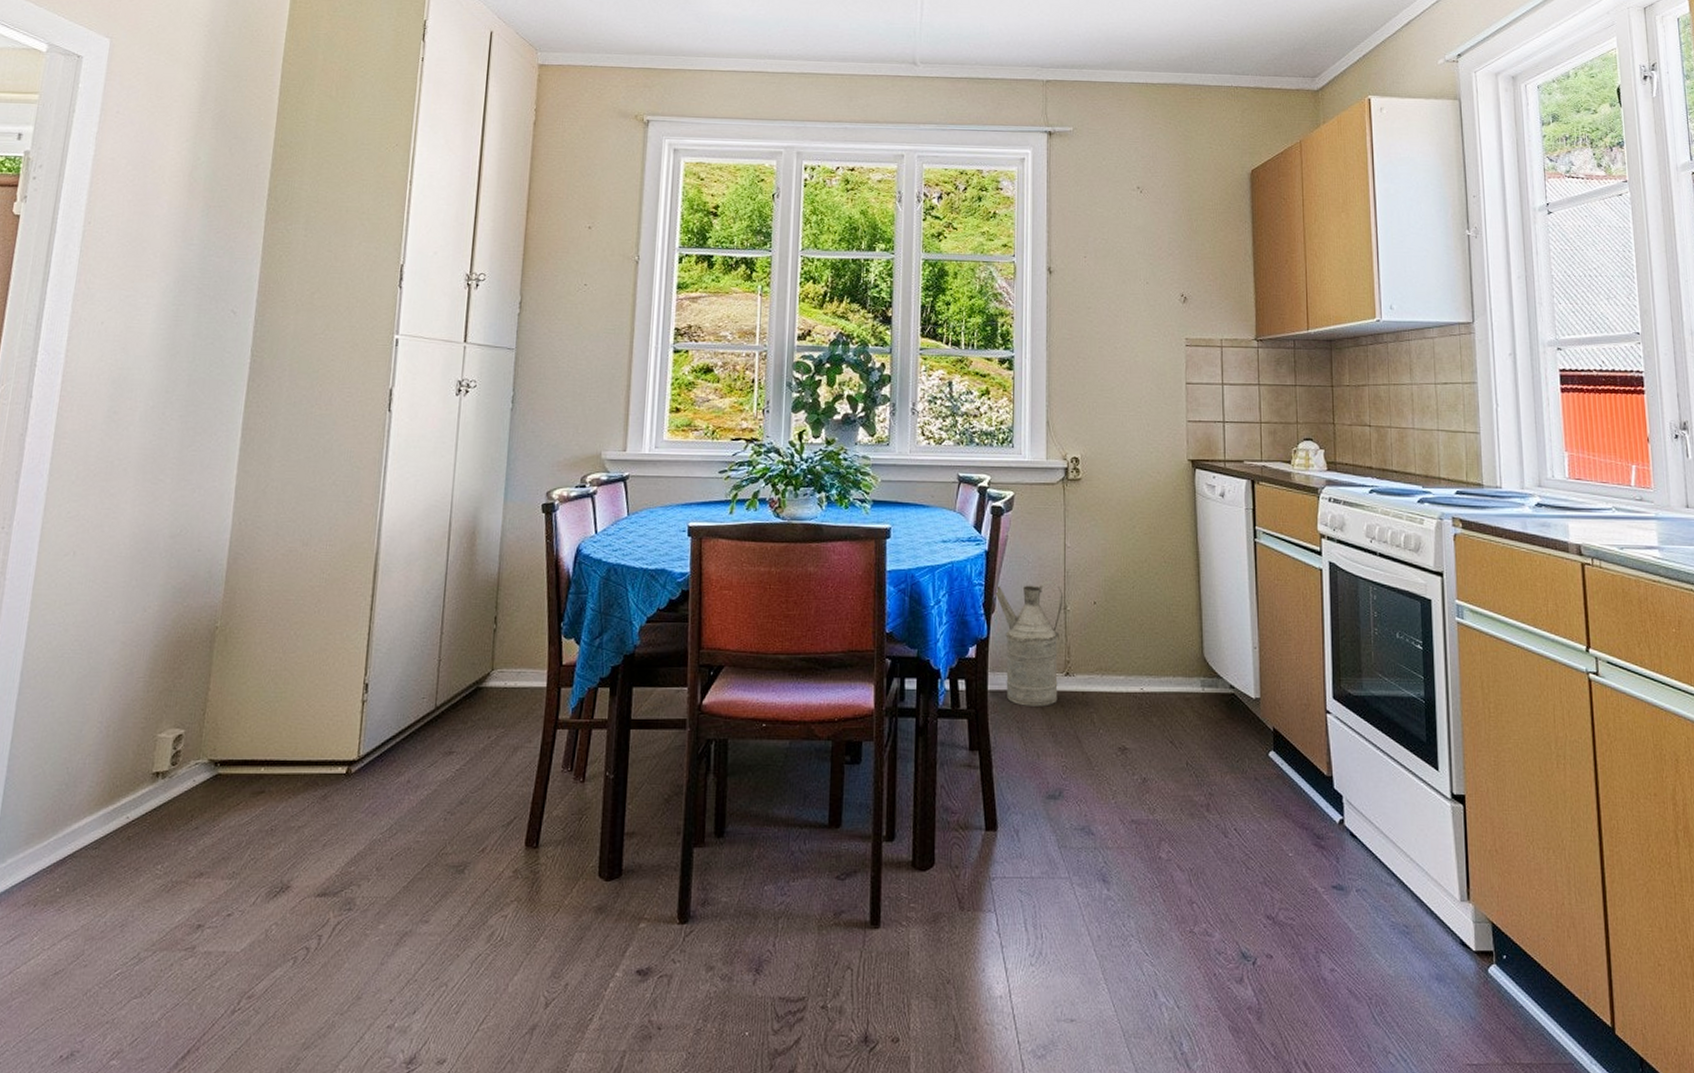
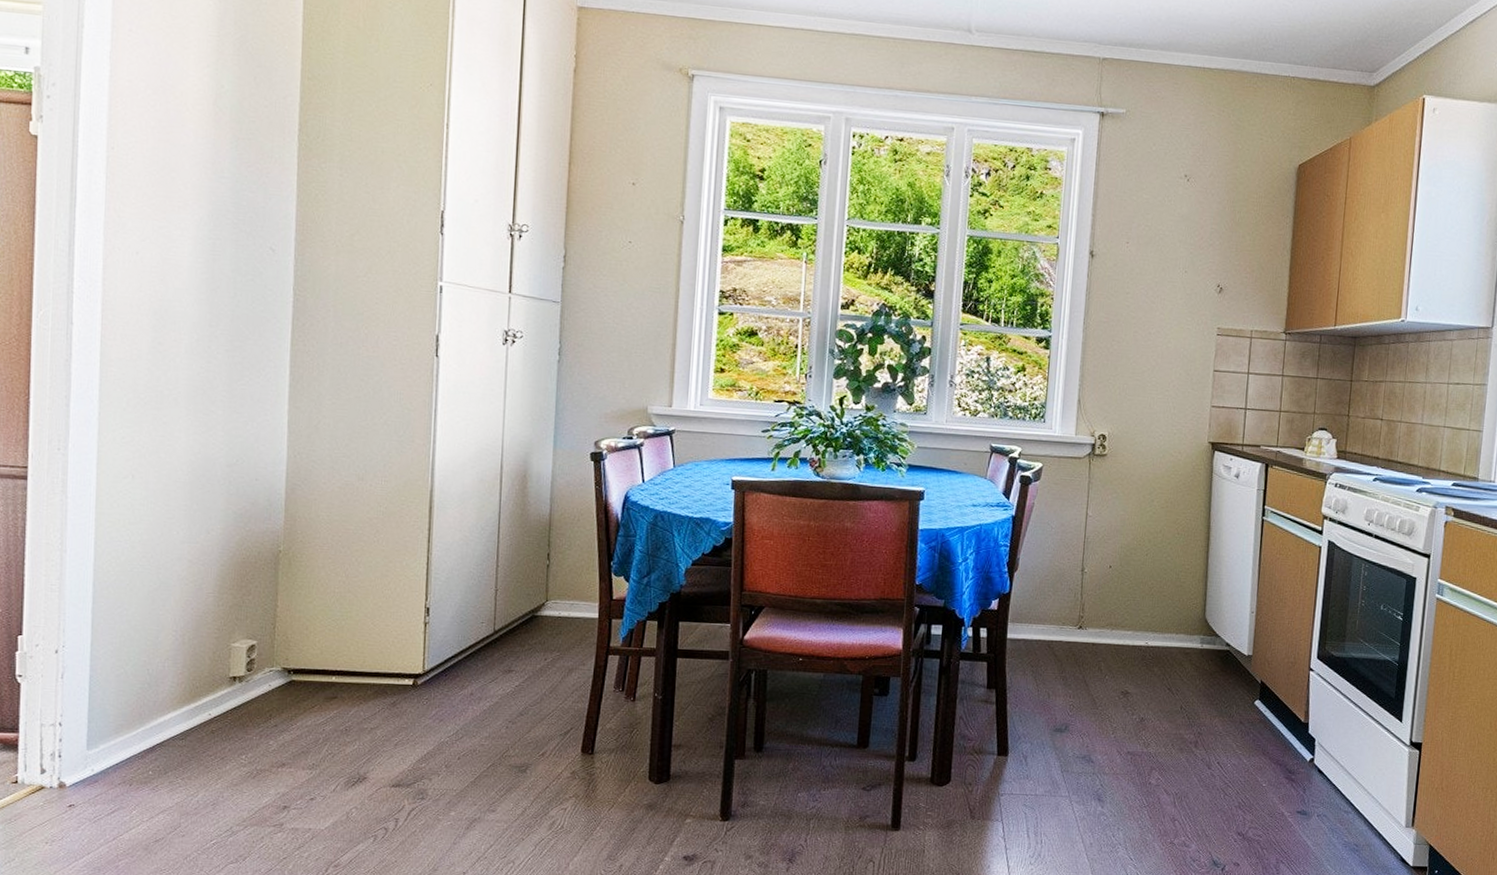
watering can: present [994,581,1063,707] -> none [1018,545,1082,654]

